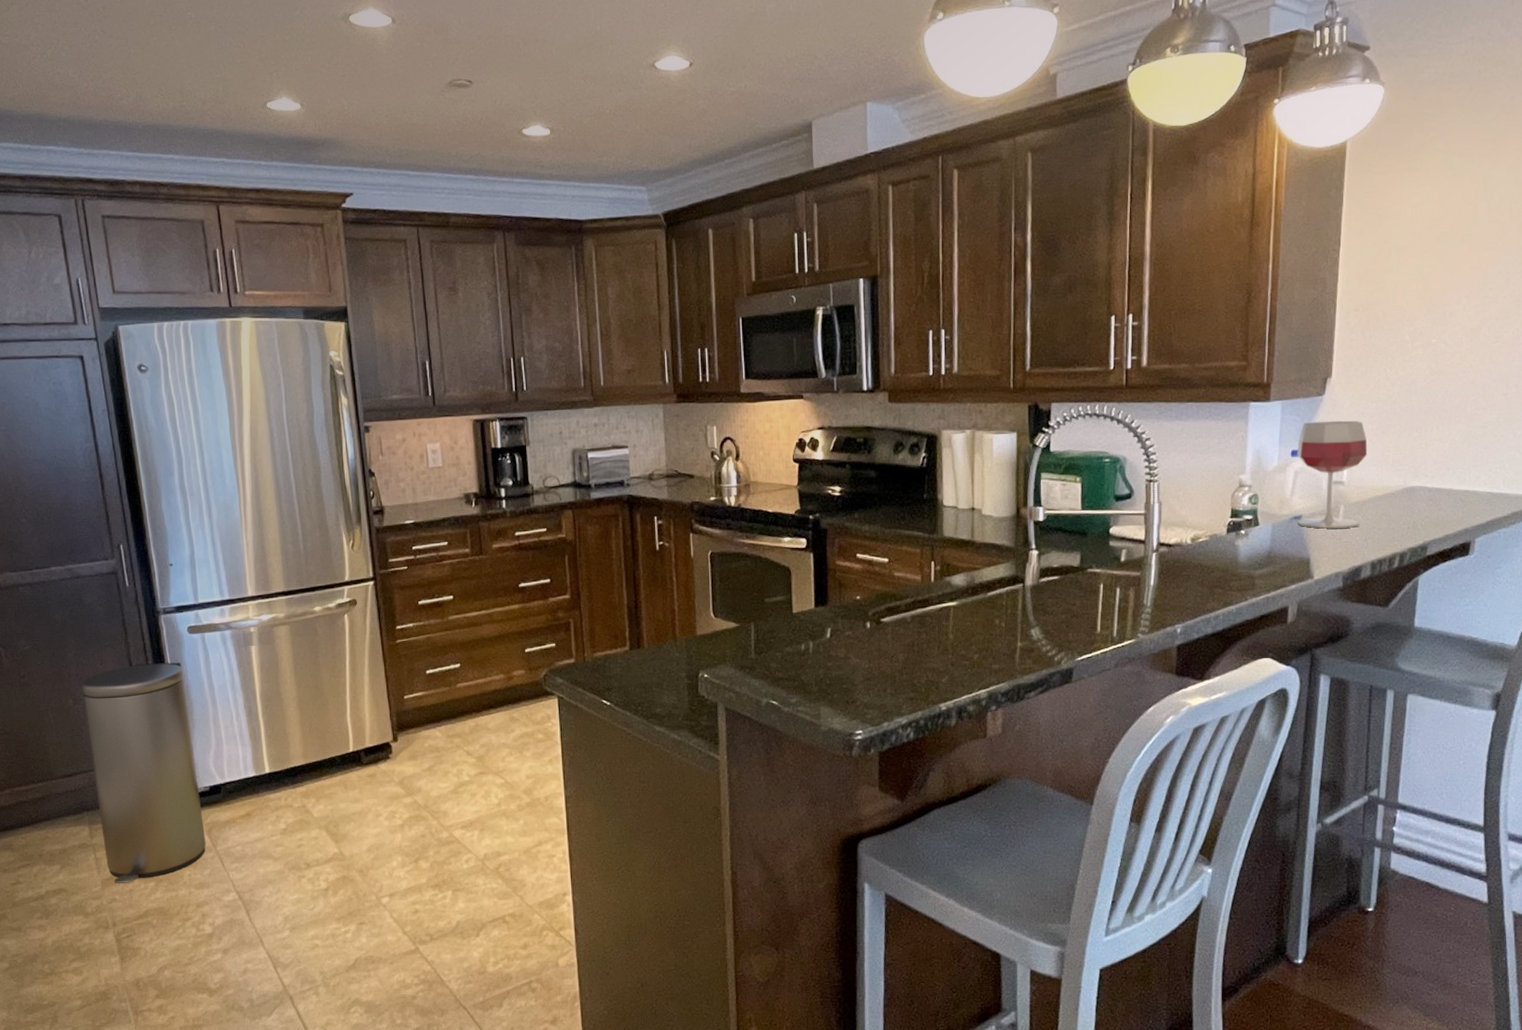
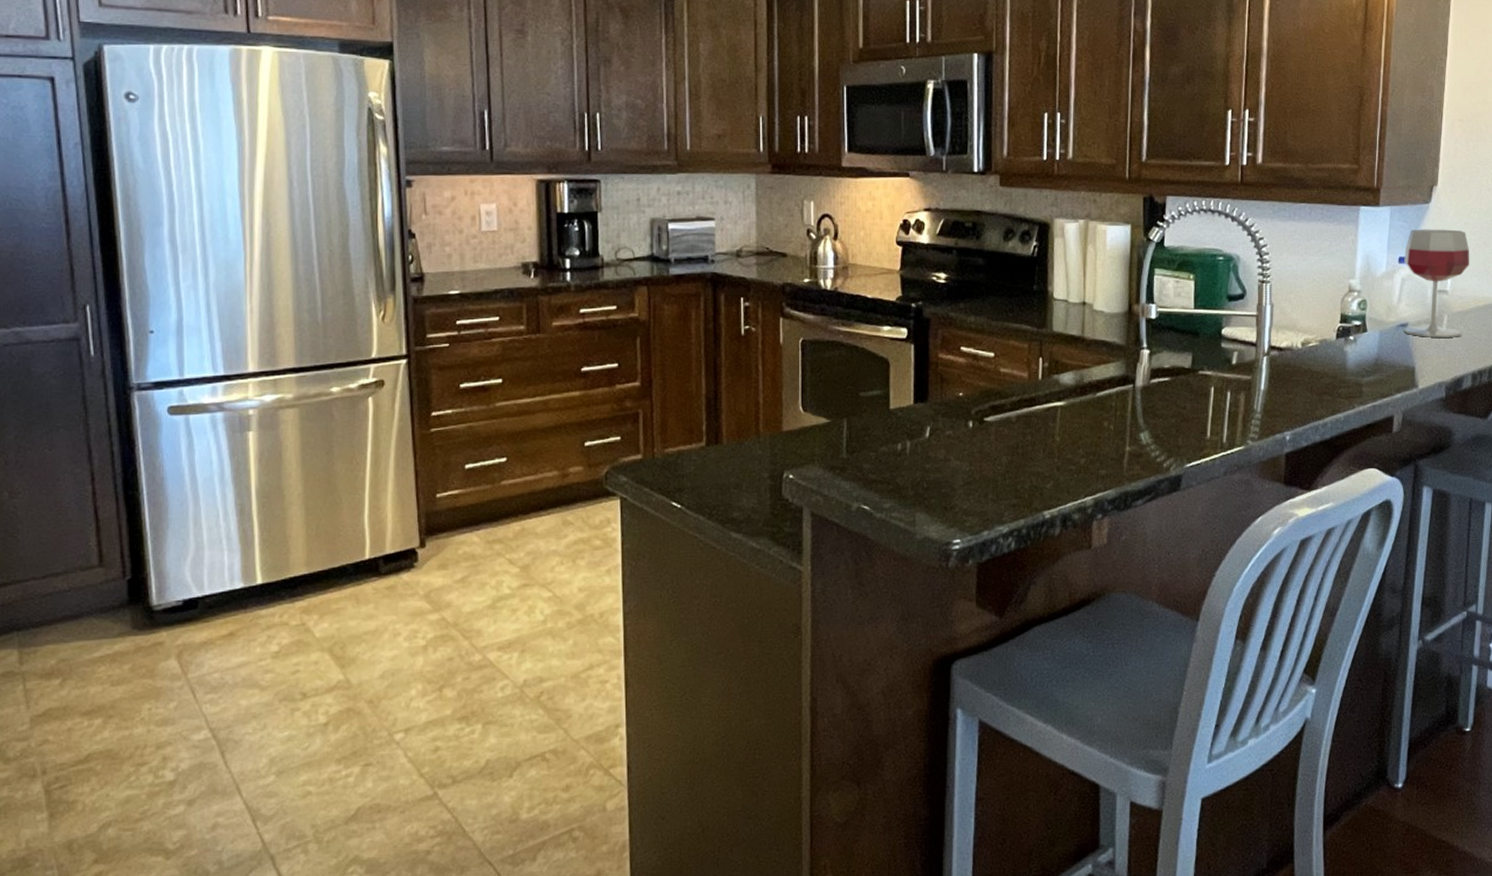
pedal bin: present [80,662,206,884] -> none [20,449,173,722]

